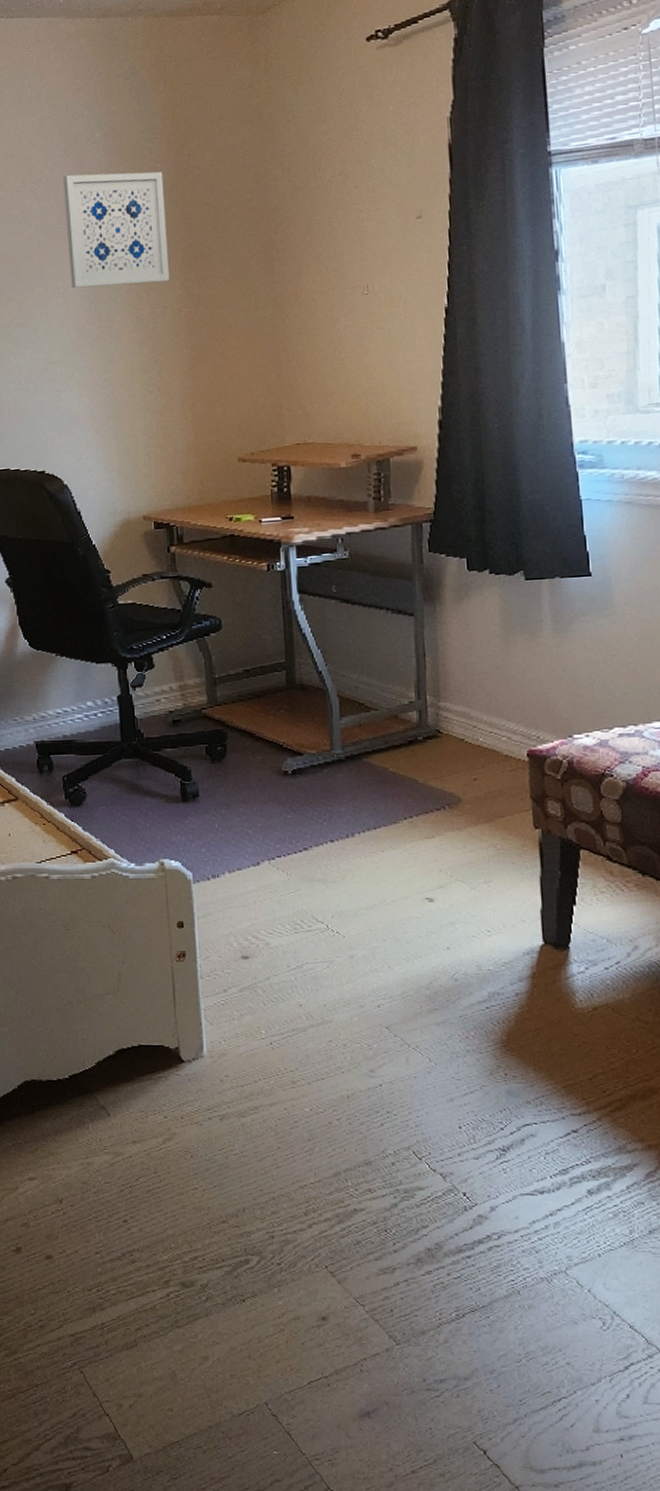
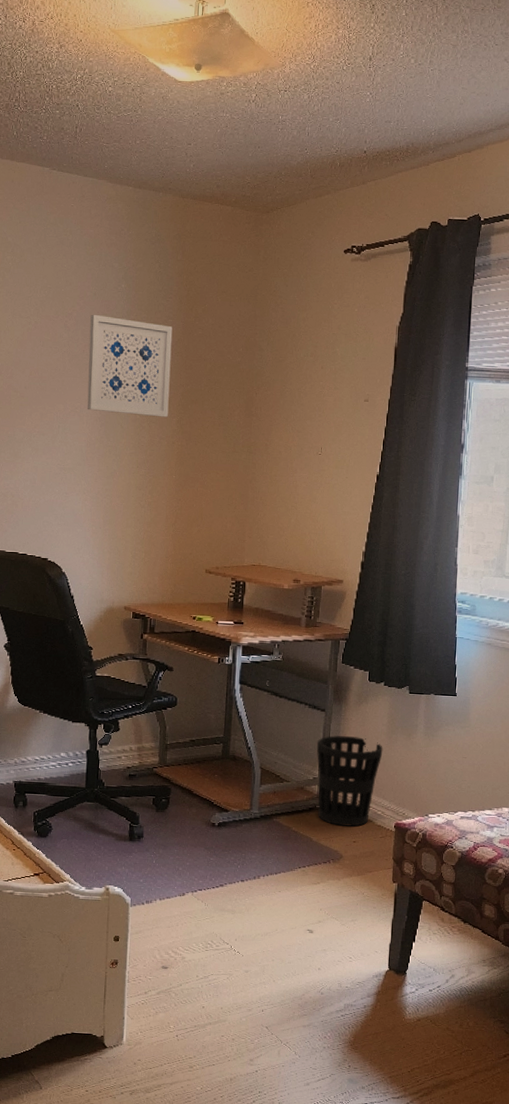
wastebasket: none [408,643,499,761] -> present [316,735,383,827]

